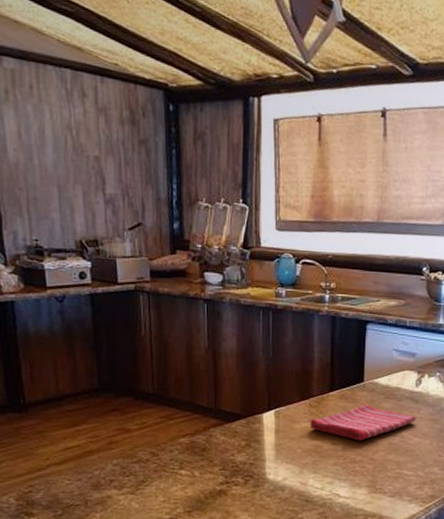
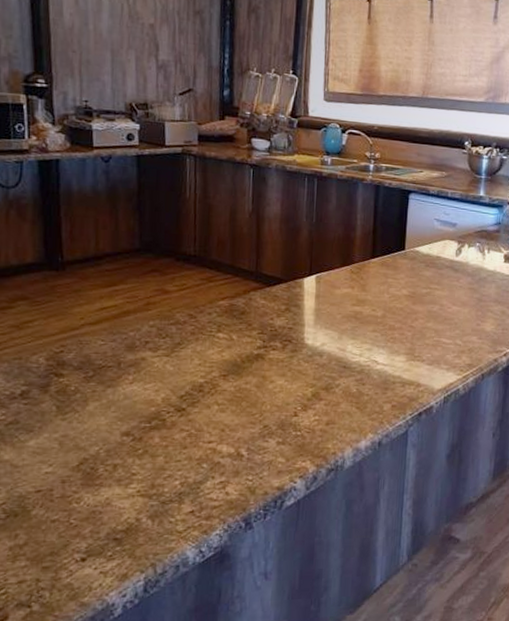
dish towel: present [310,404,416,441] -> none [350,271,456,308]

